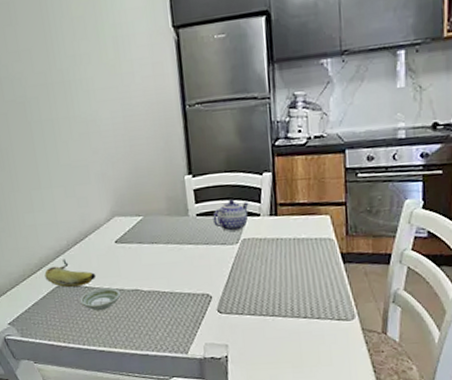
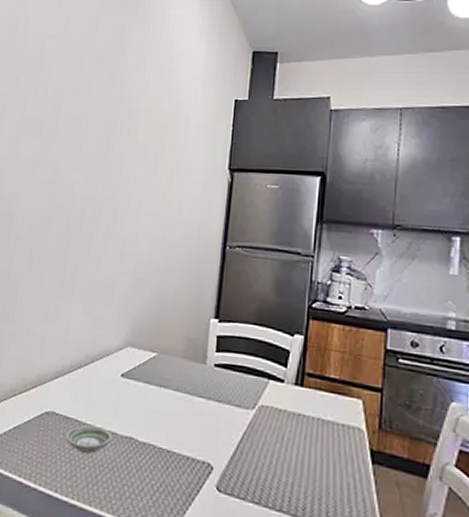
fruit: present [44,259,96,287] -> none [37,381,92,418]
teapot: present [213,199,249,231] -> none [231,355,274,394]

